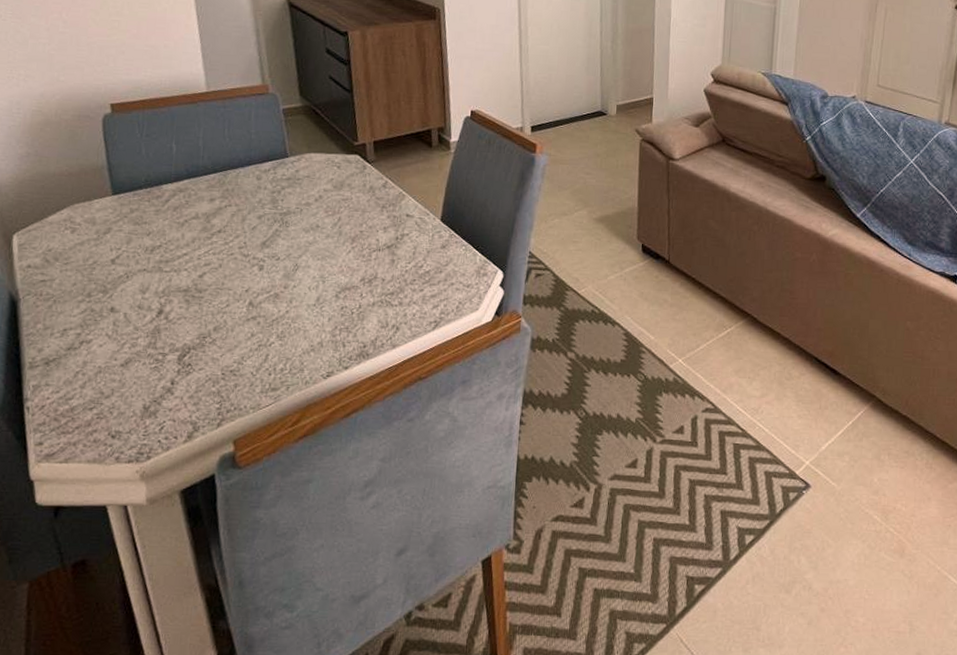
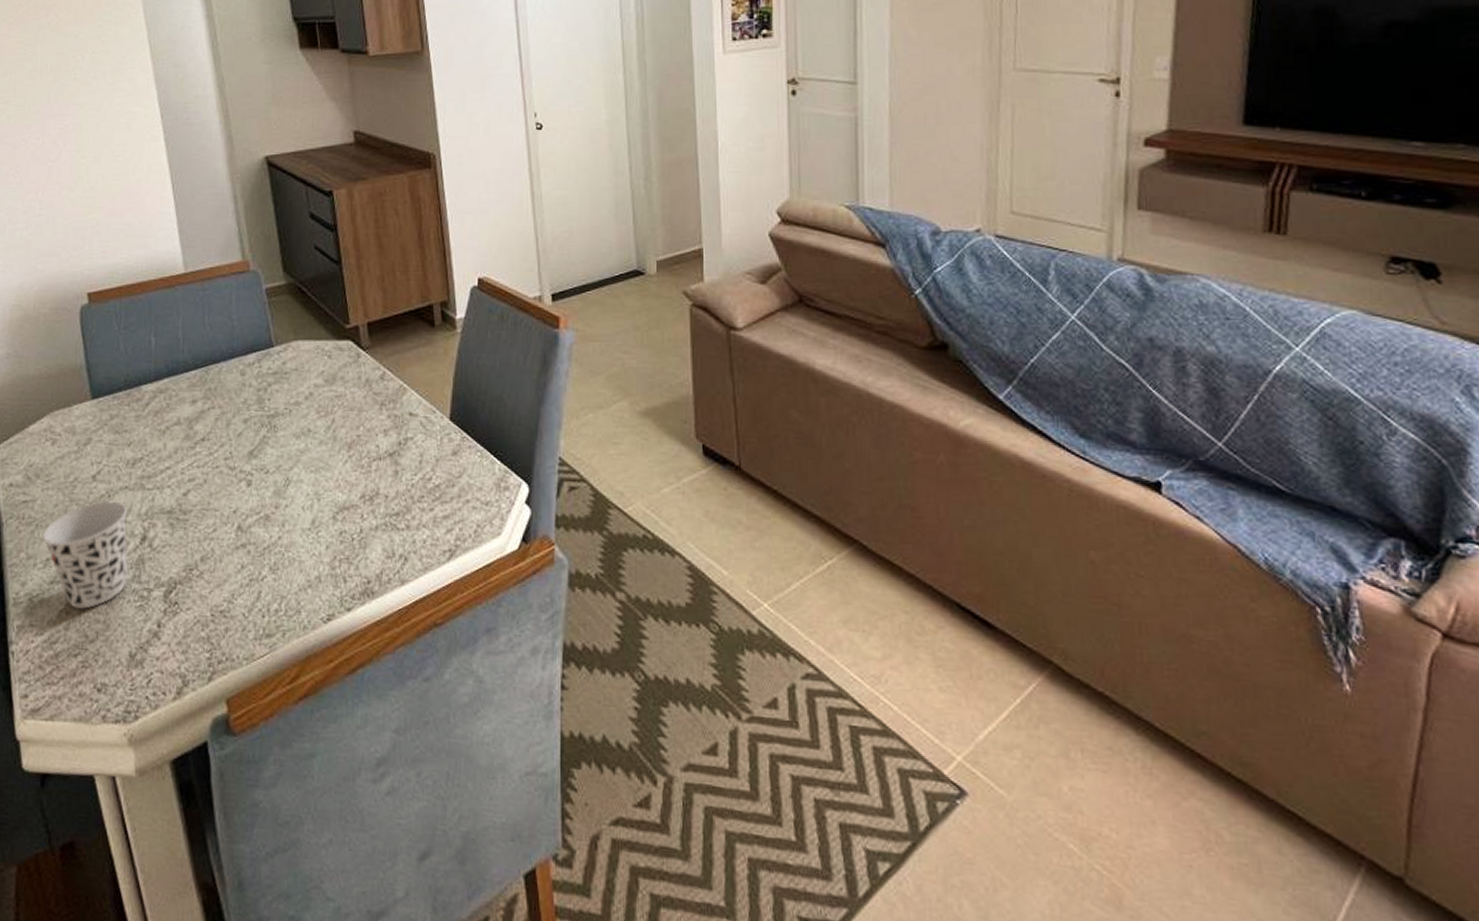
cup: none [59,281,145,371] -> present [42,500,129,609]

